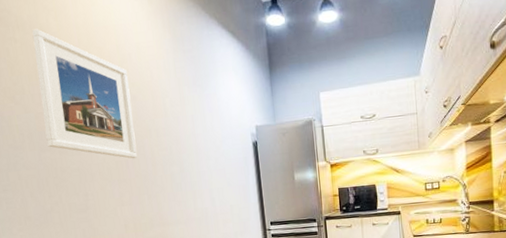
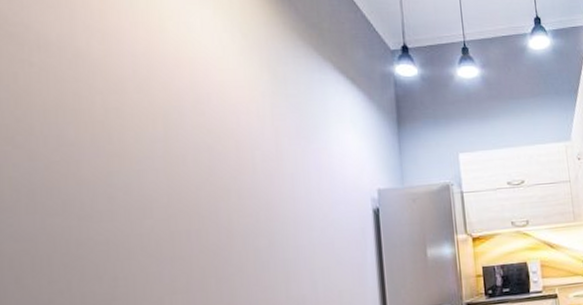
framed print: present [32,29,137,159] -> none [58,52,206,229]

